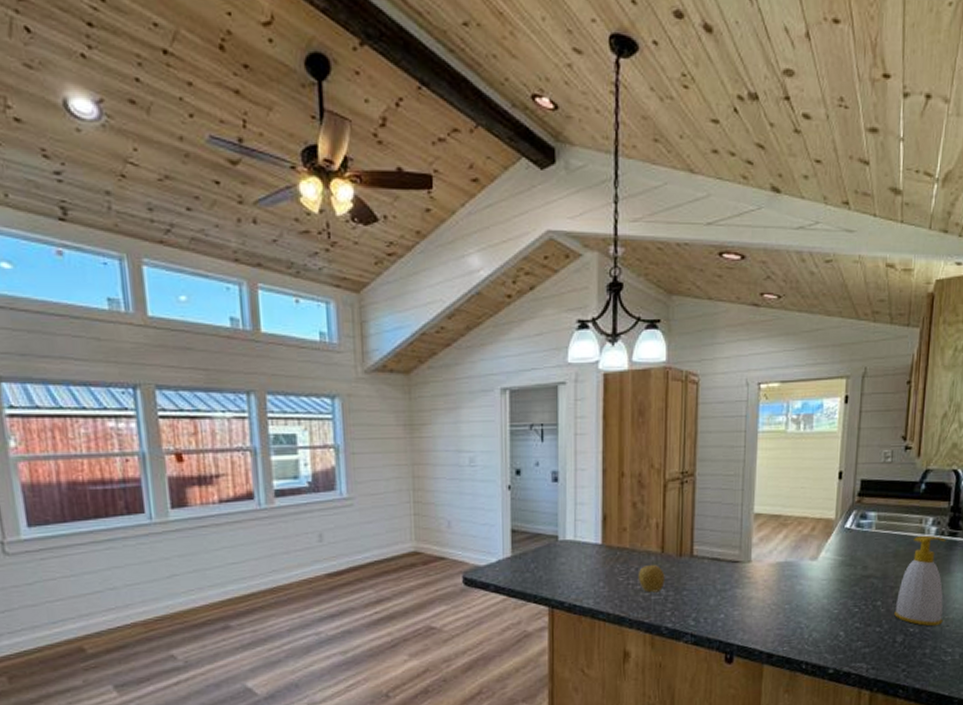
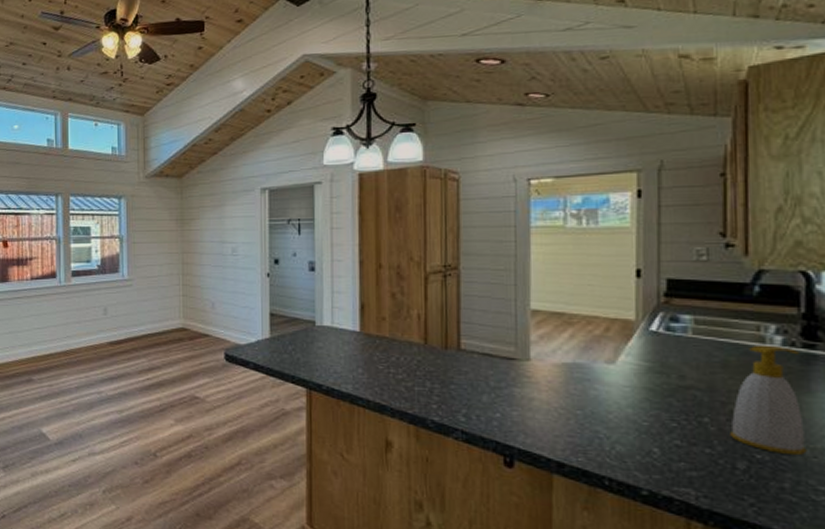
fruit: present [638,565,665,593] -> none [399,356,429,384]

